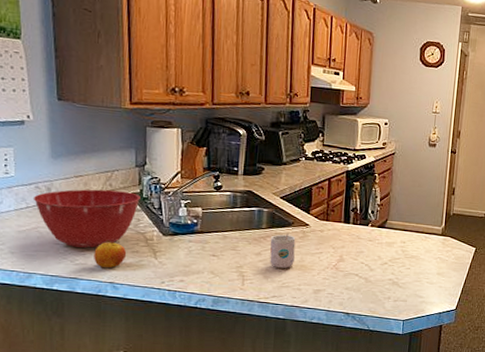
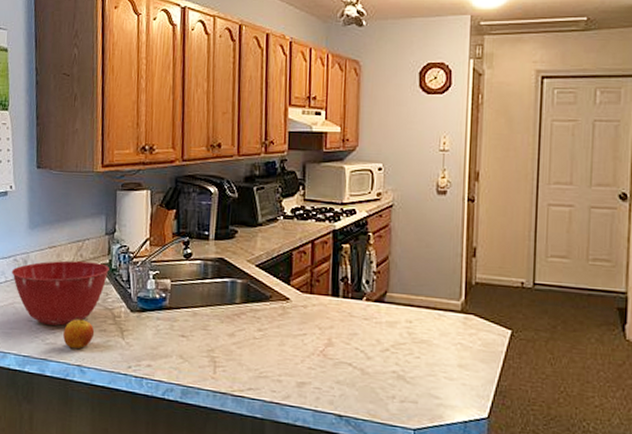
mug: present [270,233,296,269] -> none [244,310,275,354]

